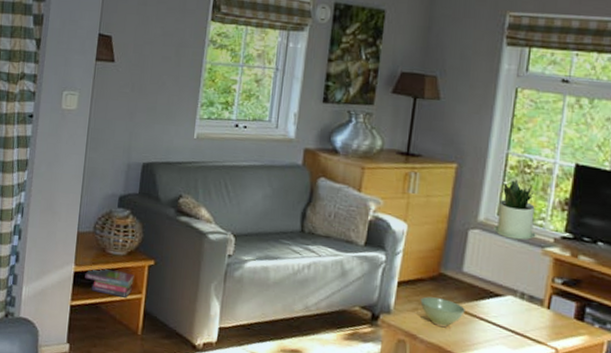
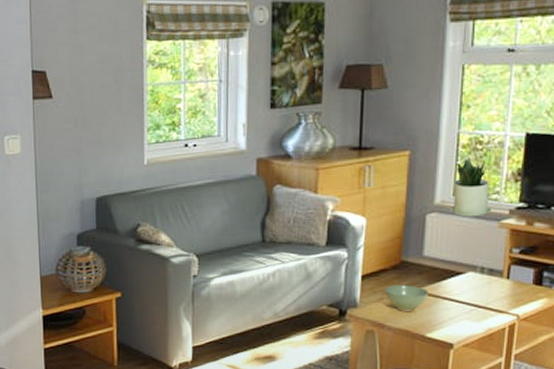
books: present [85,267,134,298] -> none [54,307,103,333]

